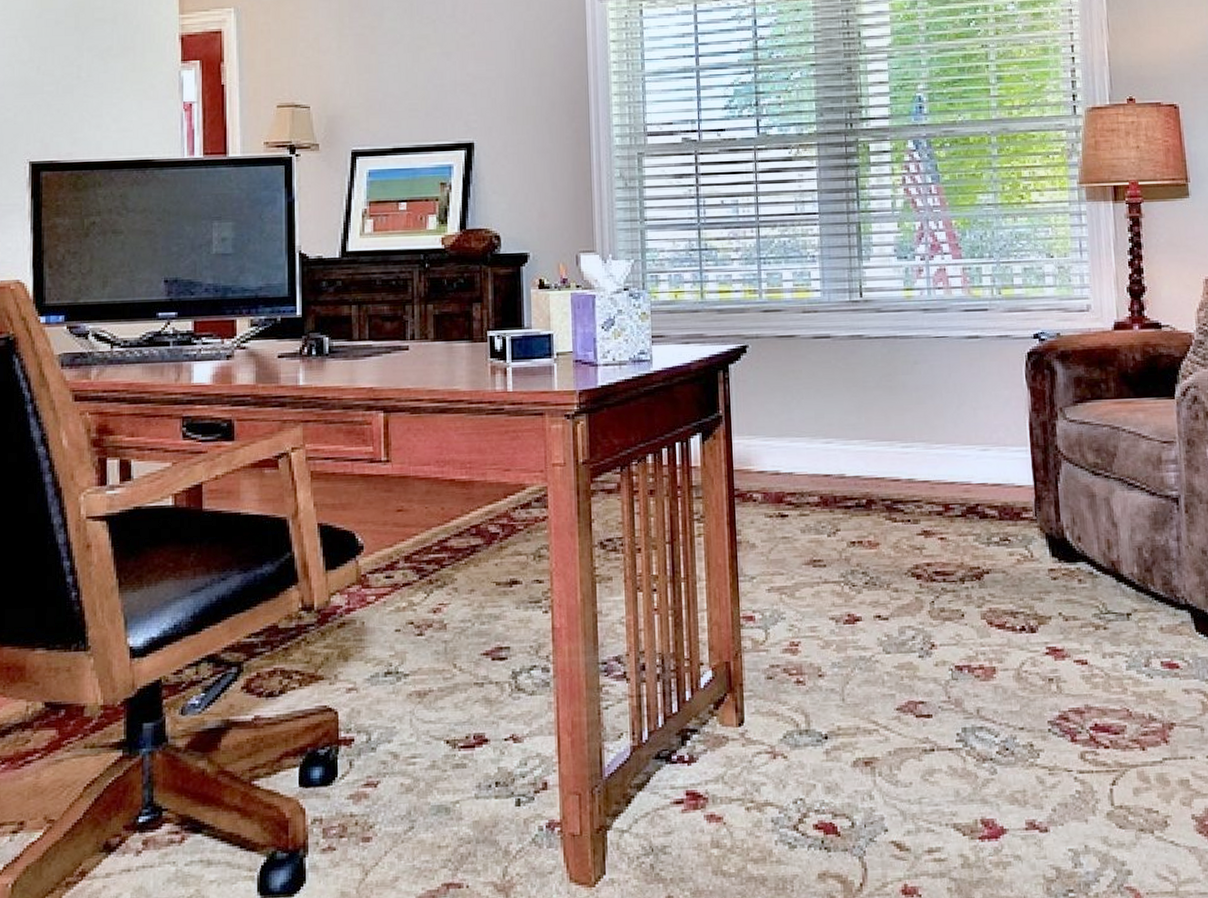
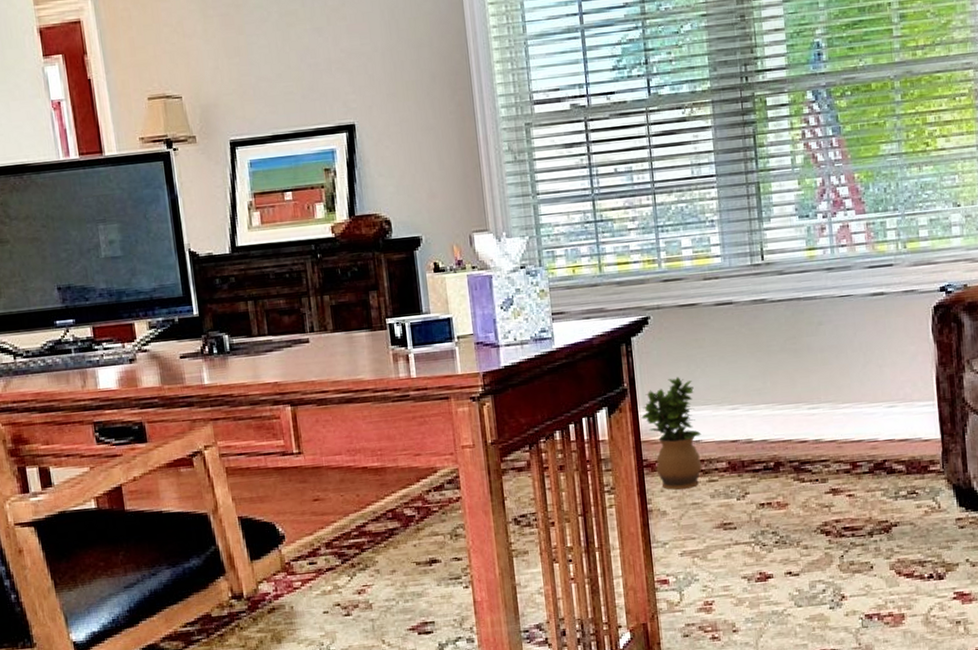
potted plant: none [735,407,795,522] -> present [641,377,702,490]

